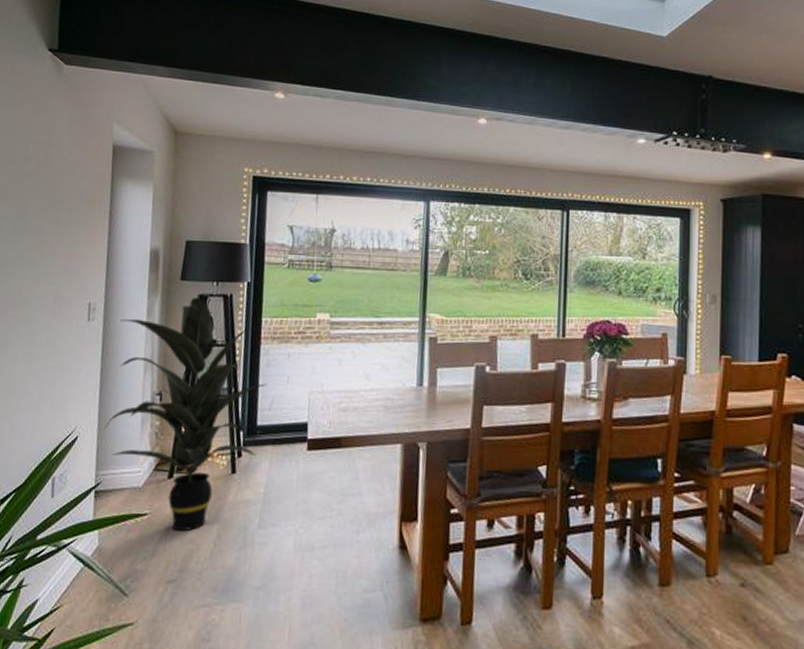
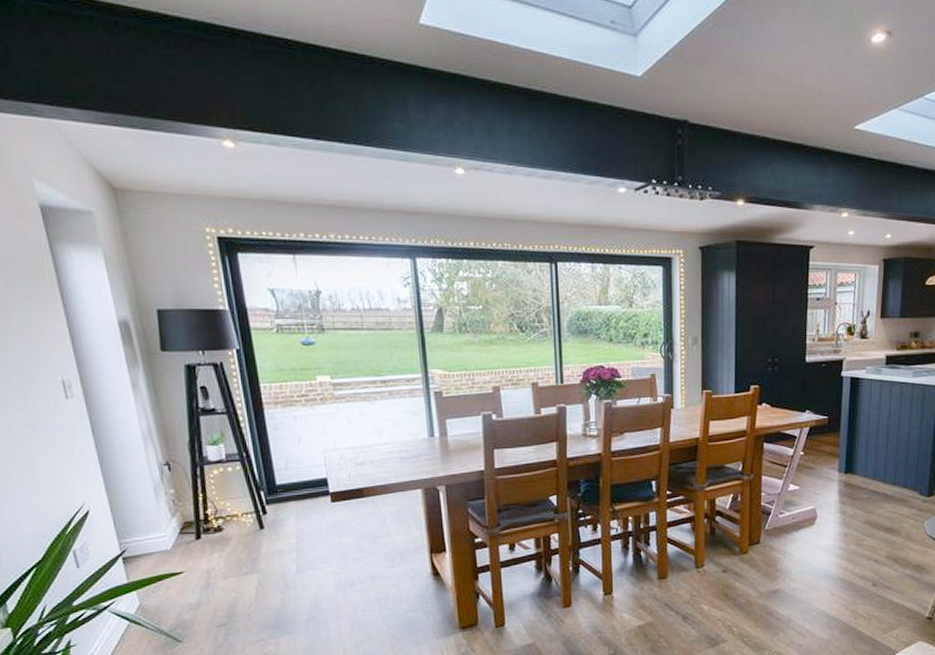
indoor plant: present [103,298,267,532] -> none [103,368,281,584]

